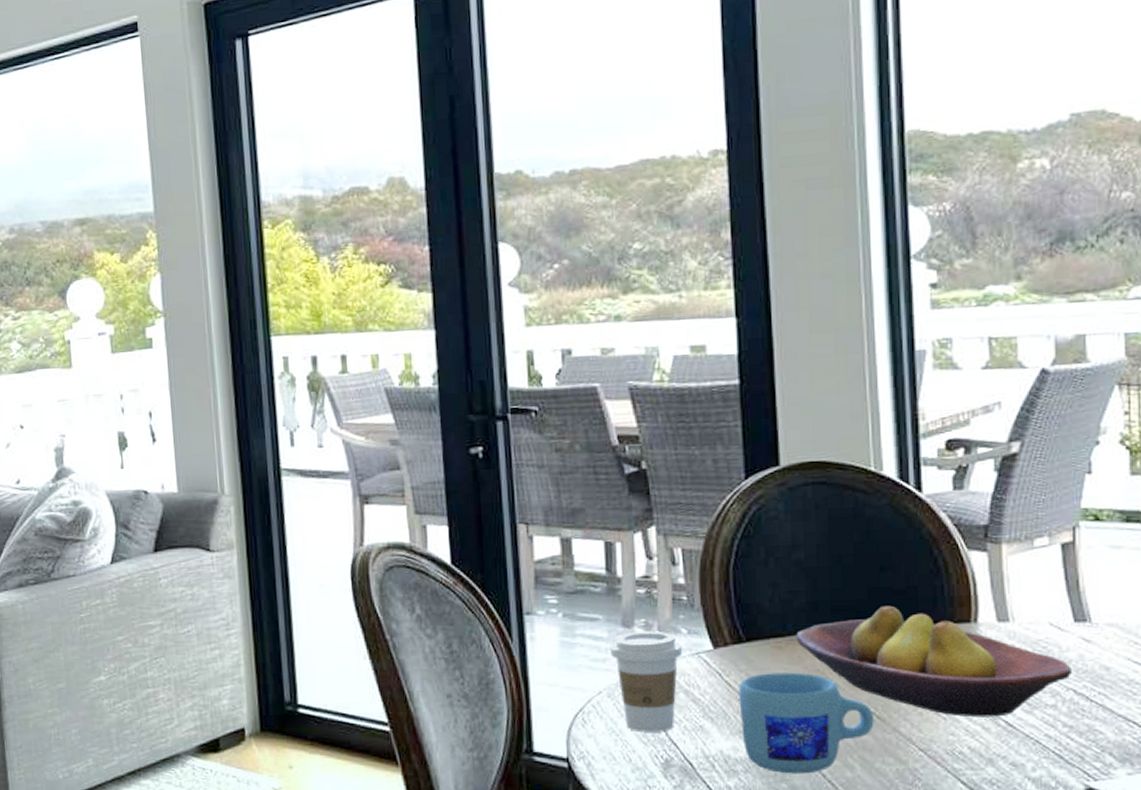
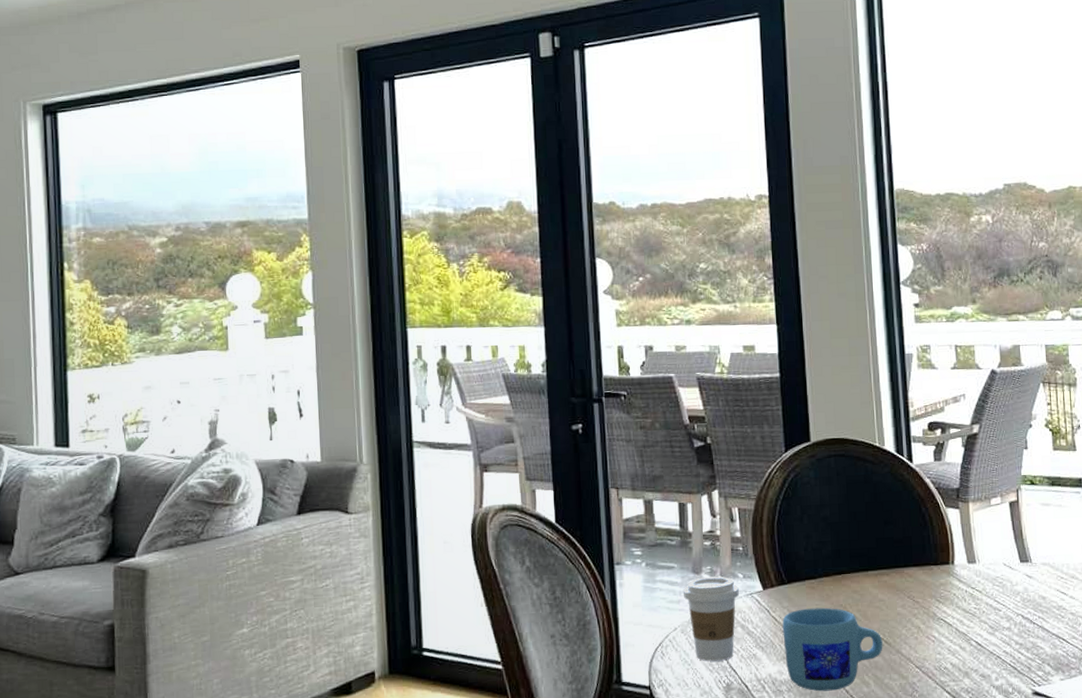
fruit bowl: present [796,605,1071,718] -> none [824,552,1020,640]

